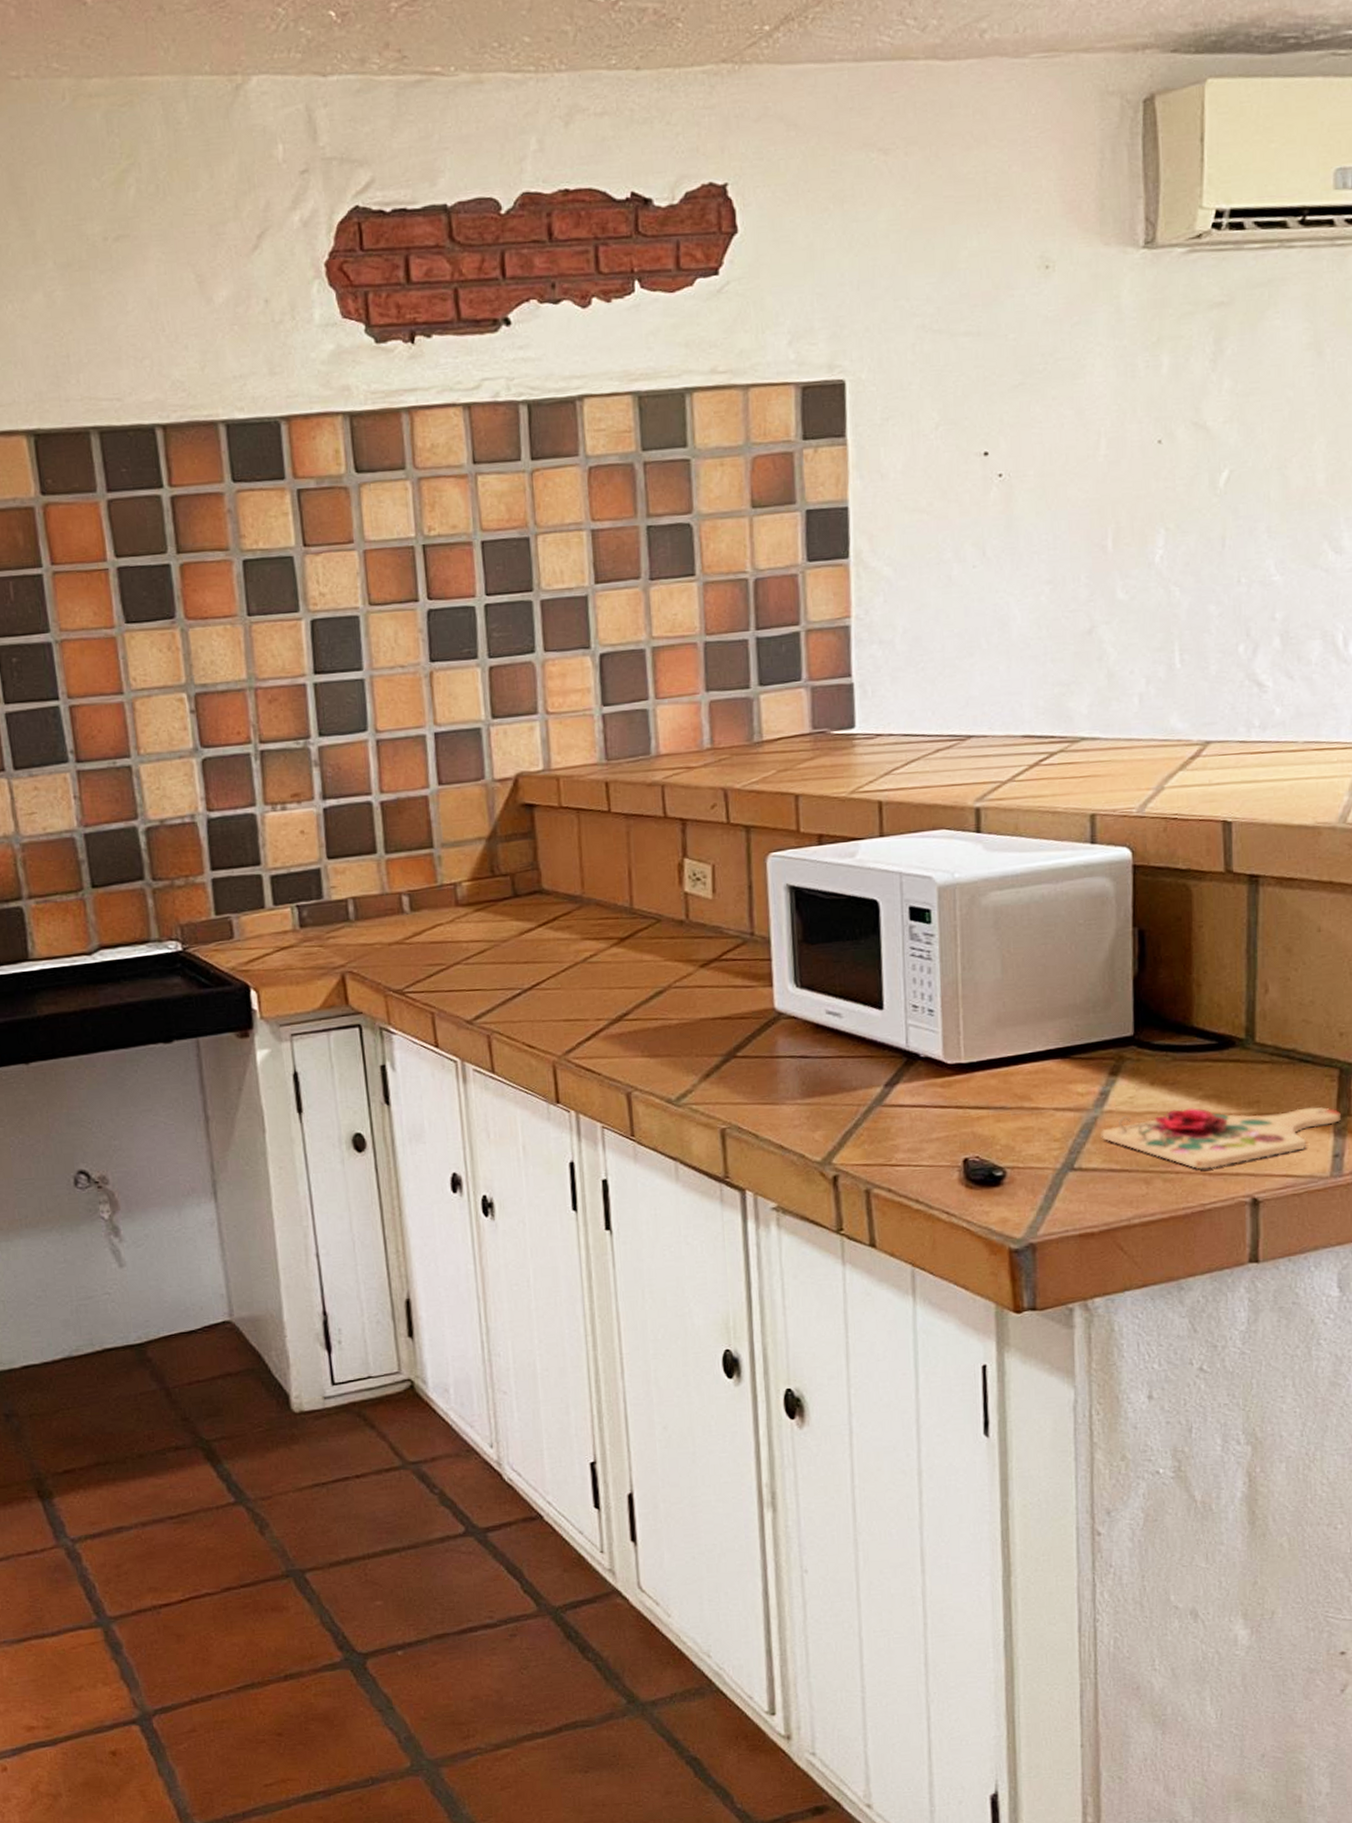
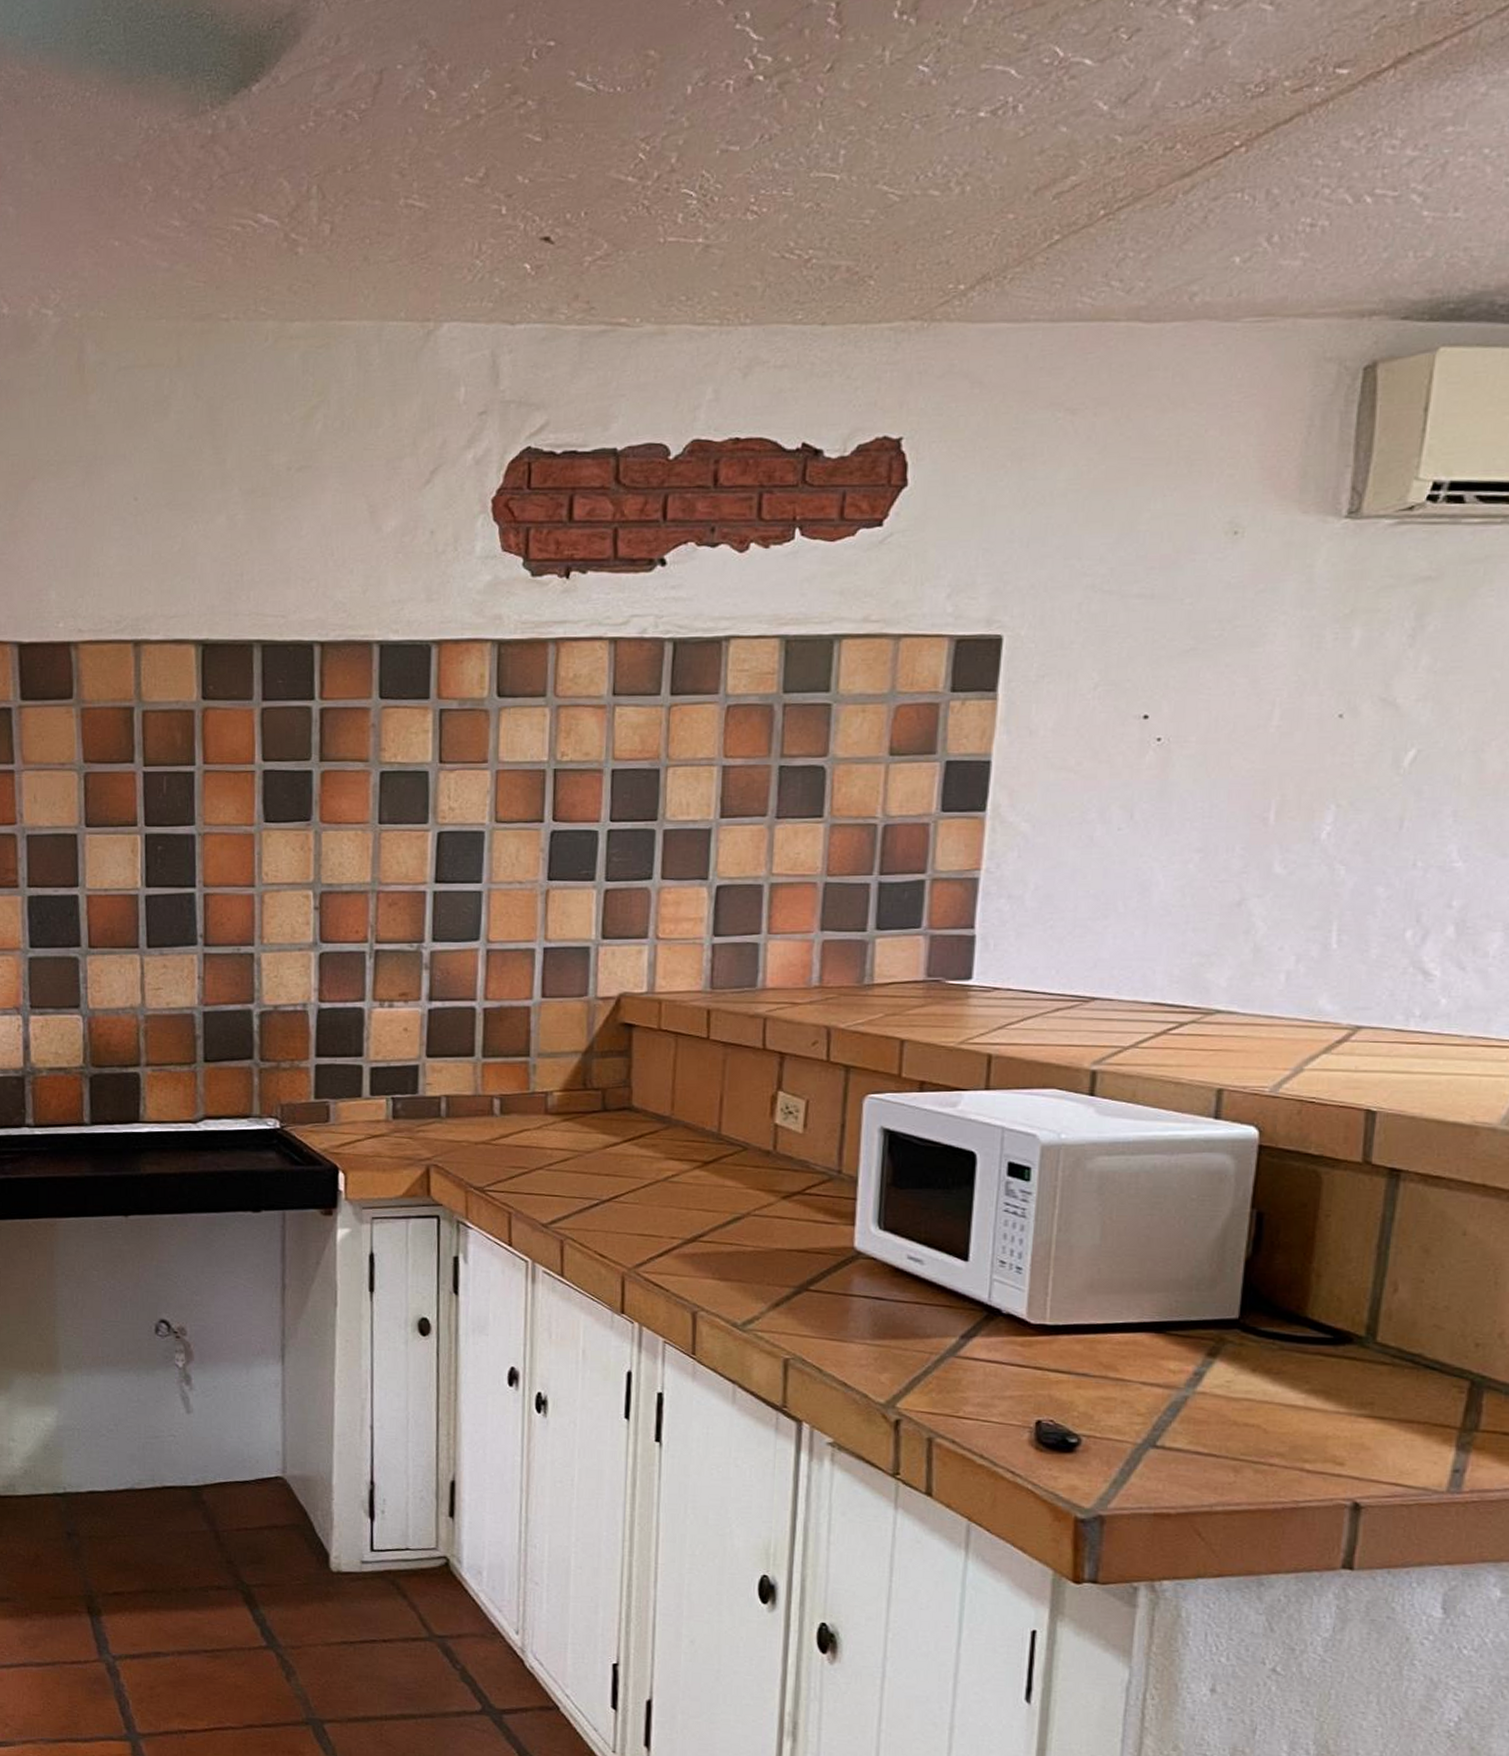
cutting board: present [1101,1107,1341,1169] -> none [1190,1400,1467,1465]

